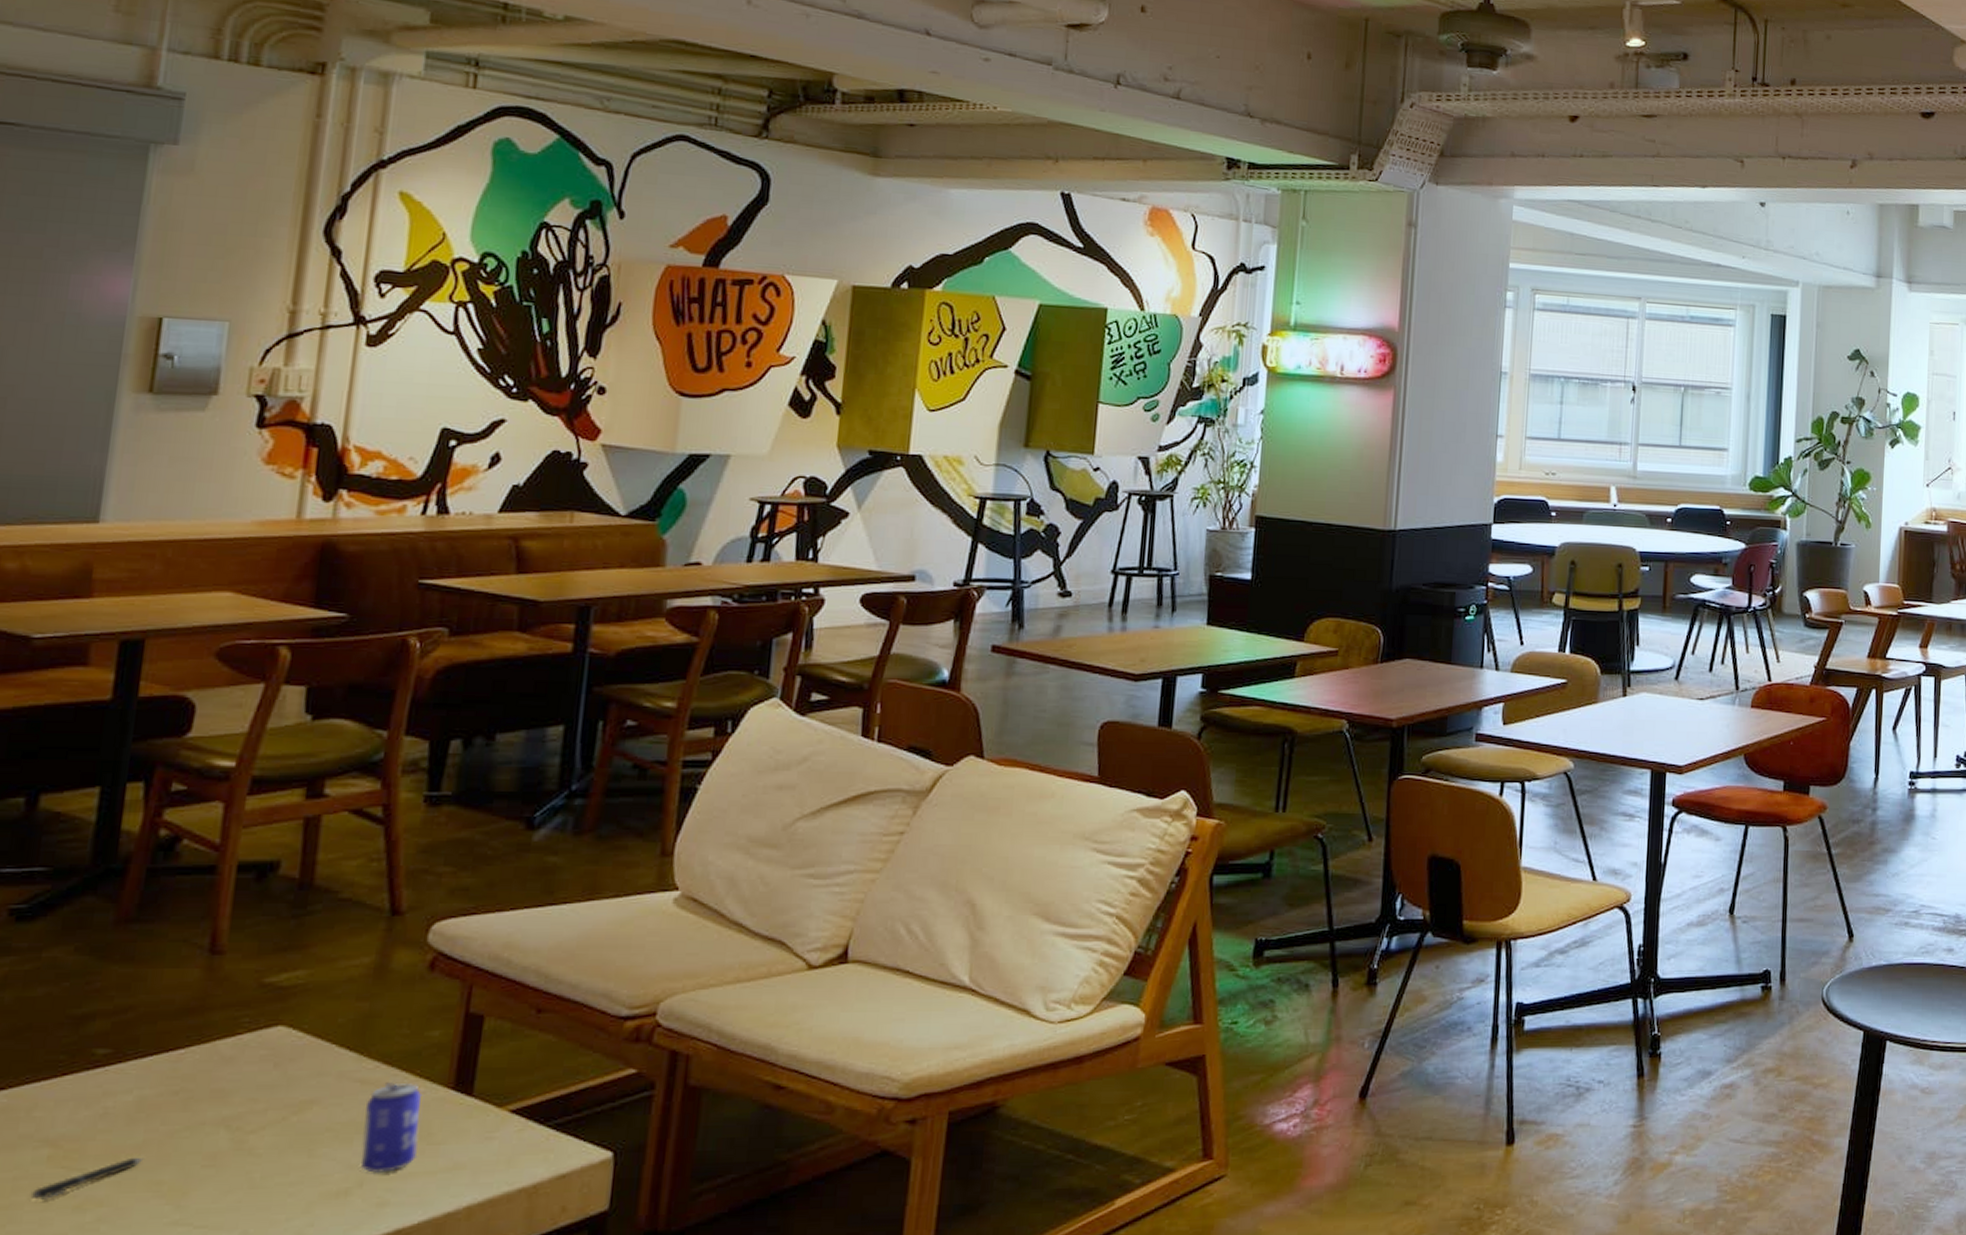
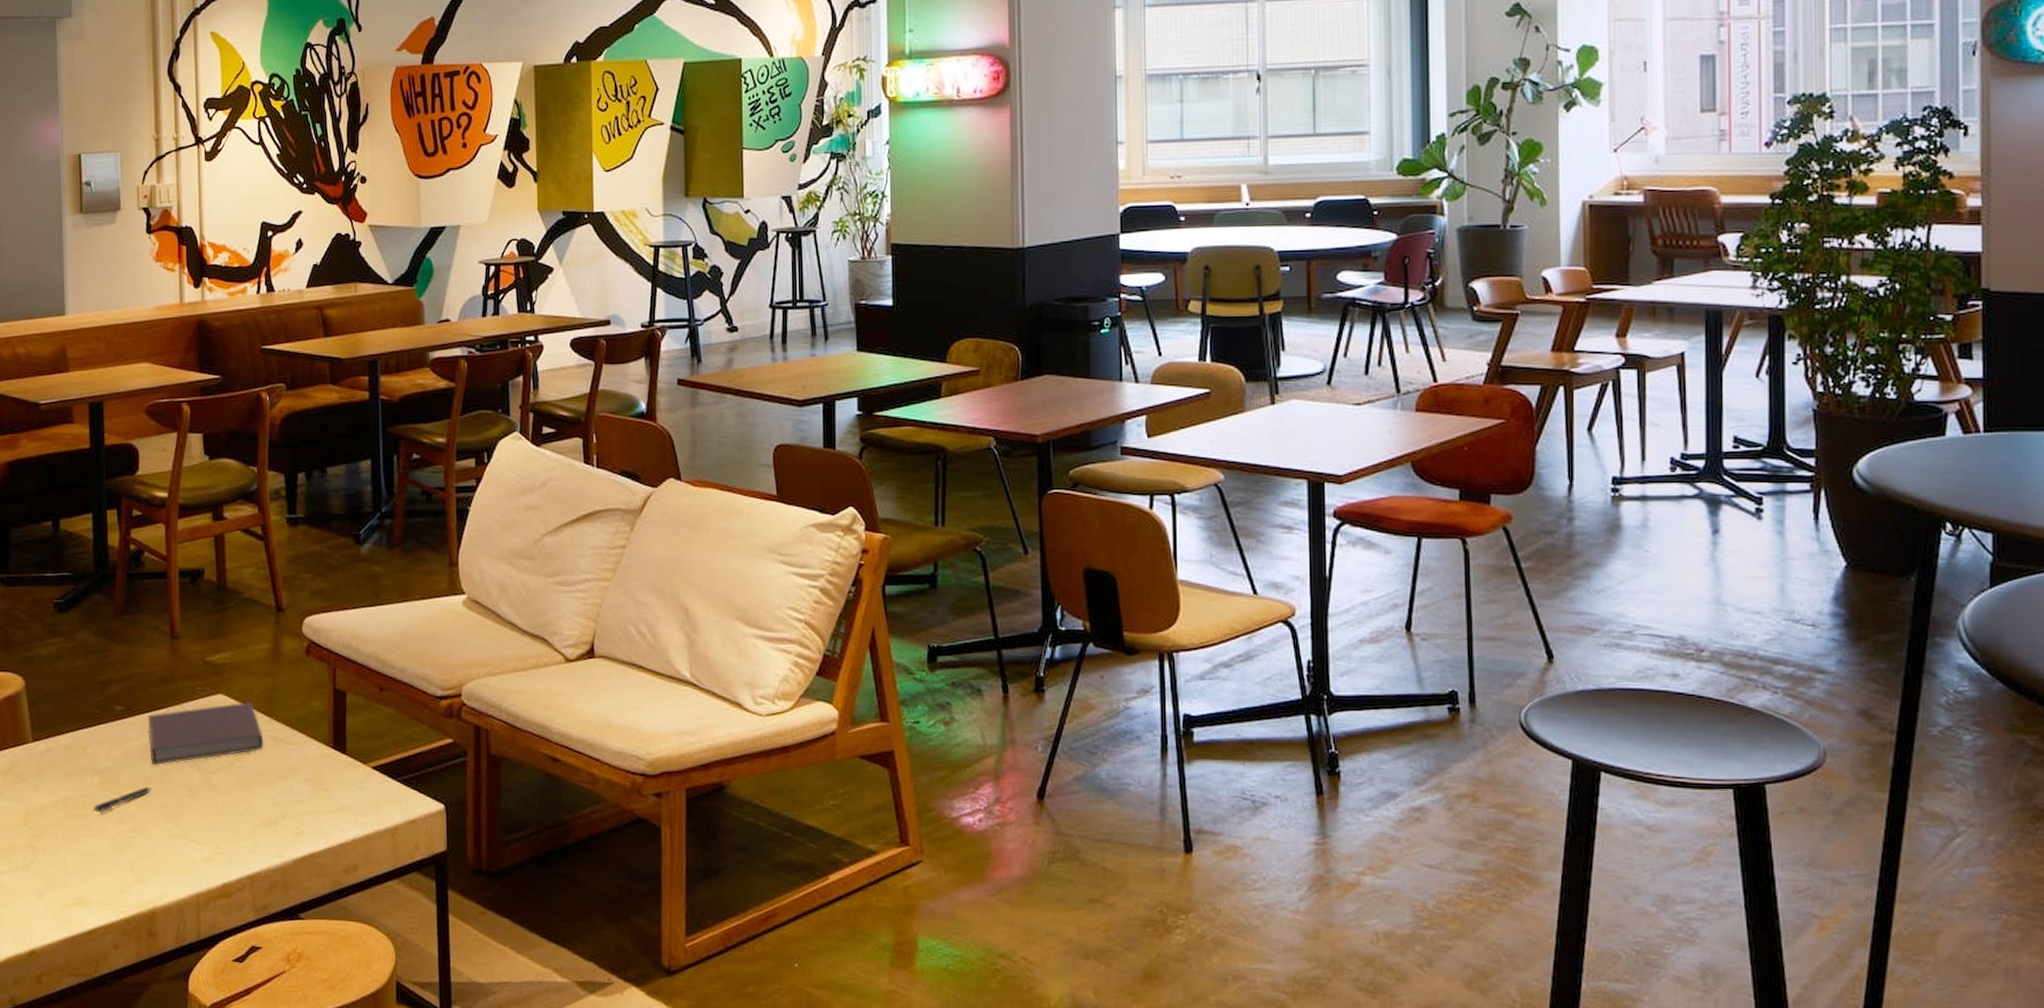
notebook: none [146,1035,344,1128] -> present [147,702,264,766]
beer can: present [360,1082,423,1173] -> none [280,740,317,809]

